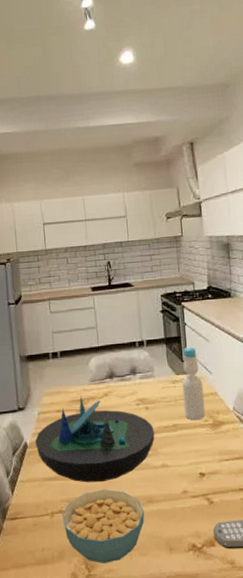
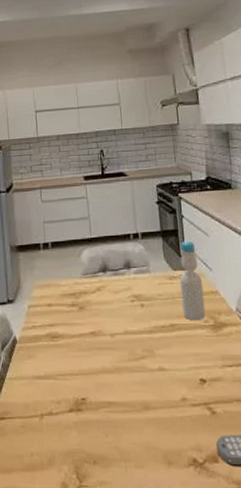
decorative bowl: present [34,396,155,483] -> none [24,290,151,384]
cereal bowl: present [62,489,145,563] -> none [52,392,141,474]

